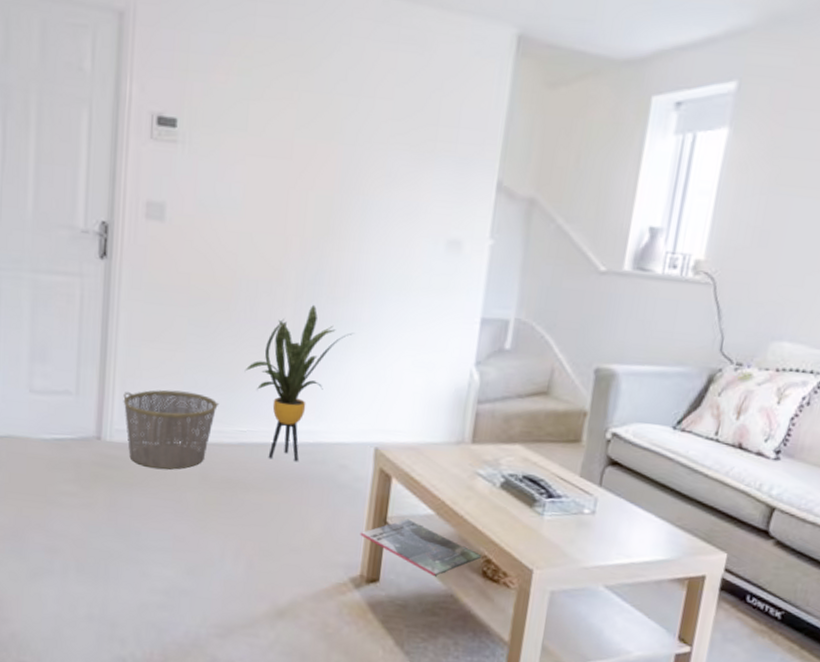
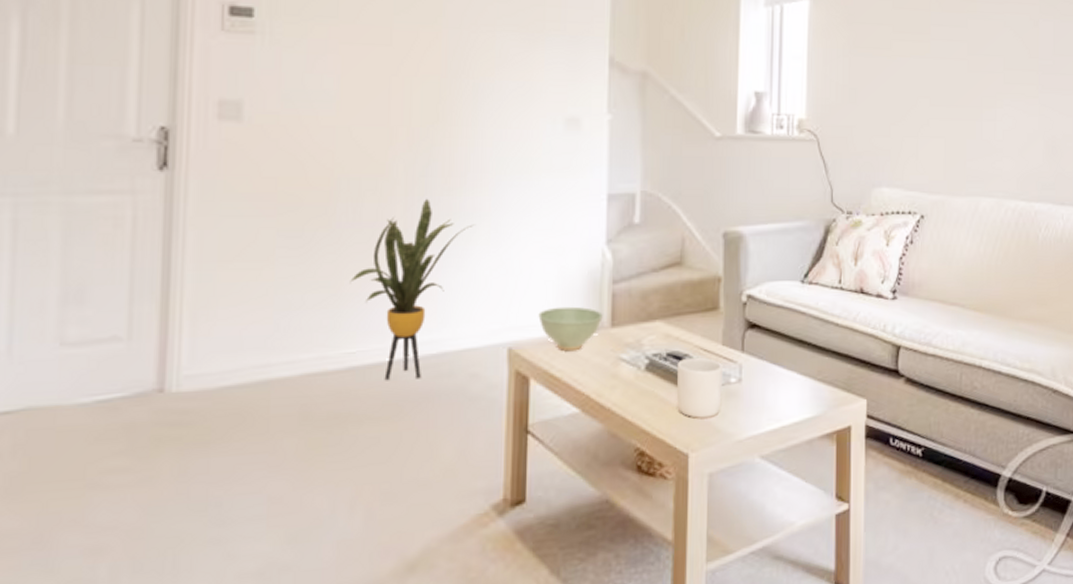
basket: present [123,390,220,470] -> none [194,316,321,417]
magazine: present [360,518,482,577] -> none [499,422,635,484]
bowl: none [404,417,465,460] -> present [538,306,603,352]
mug: none [527,483,579,542] -> present [676,357,724,418]

